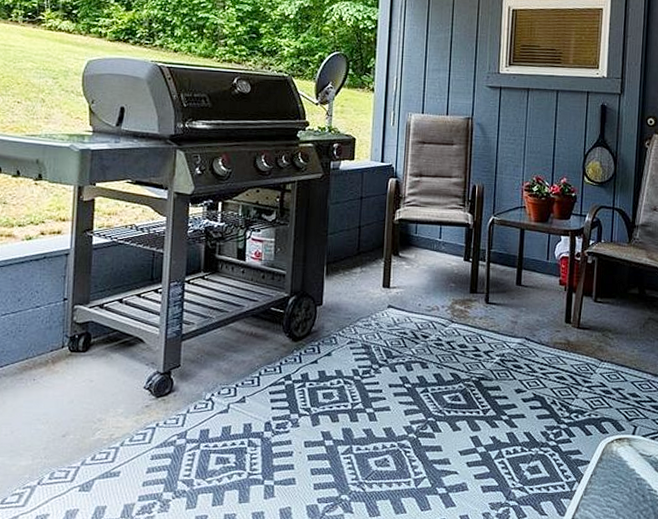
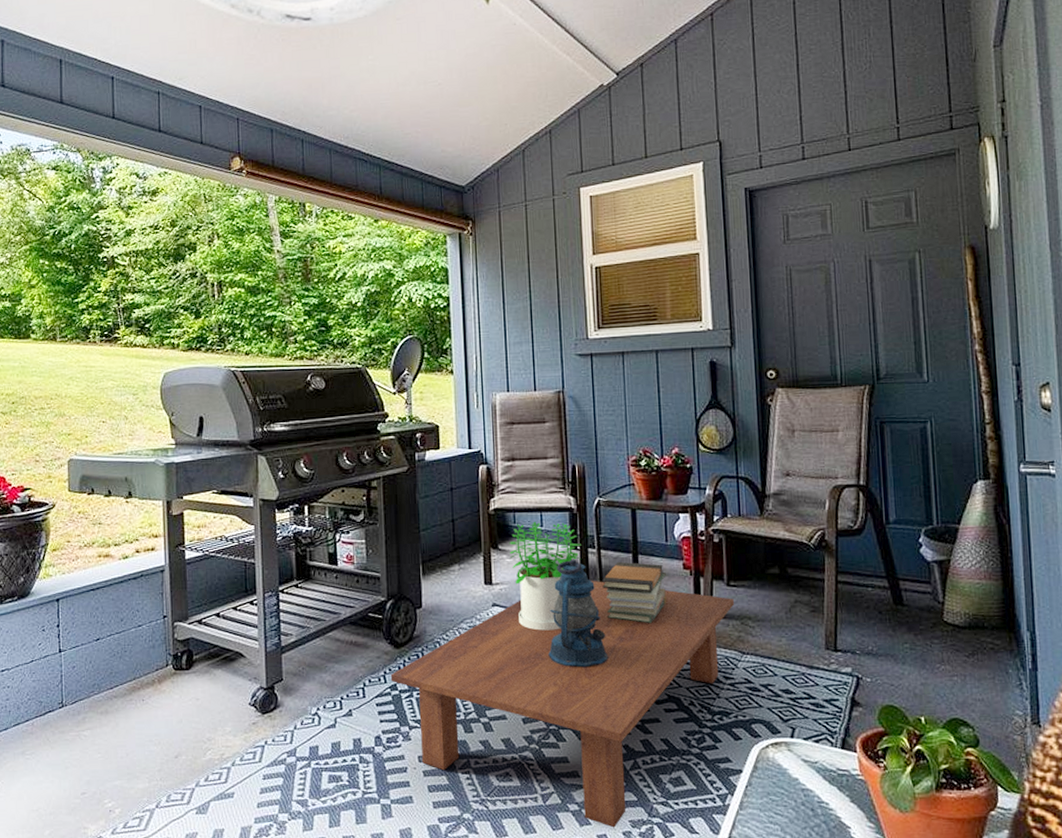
coffee table: none [285,289,599,510] -> present [390,580,734,828]
potted plant: none [408,233,473,333] -> present [509,521,582,631]
lantern: none [434,269,487,367] -> present [548,559,609,668]
book stack: none [488,274,544,331] -> present [602,561,667,624]

